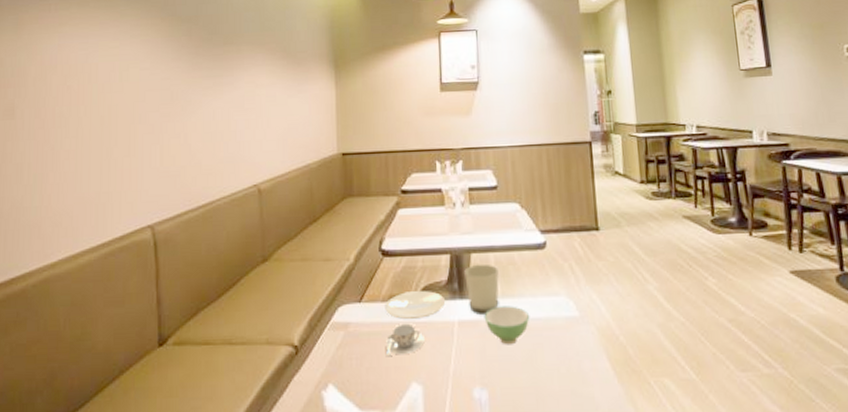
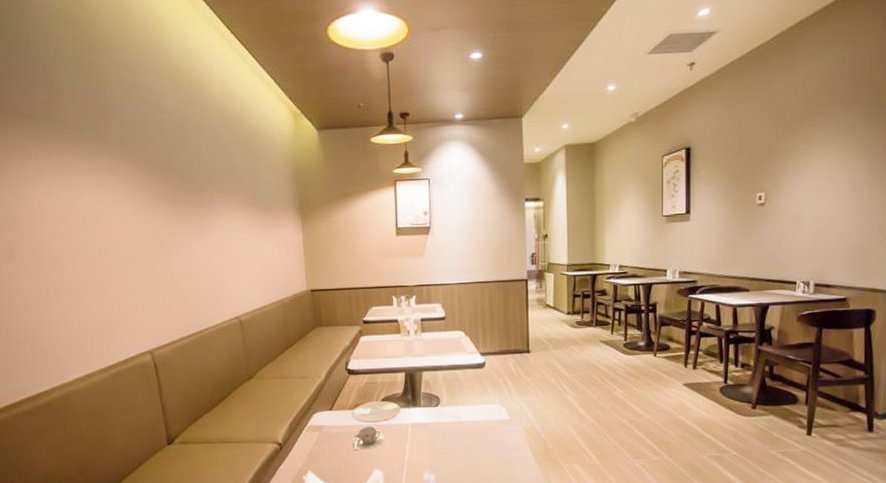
dixie cup: present [464,263,499,316] -> none [417,379,446,420]
bowl: present [484,306,530,345] -> none [432,412,470,441]

